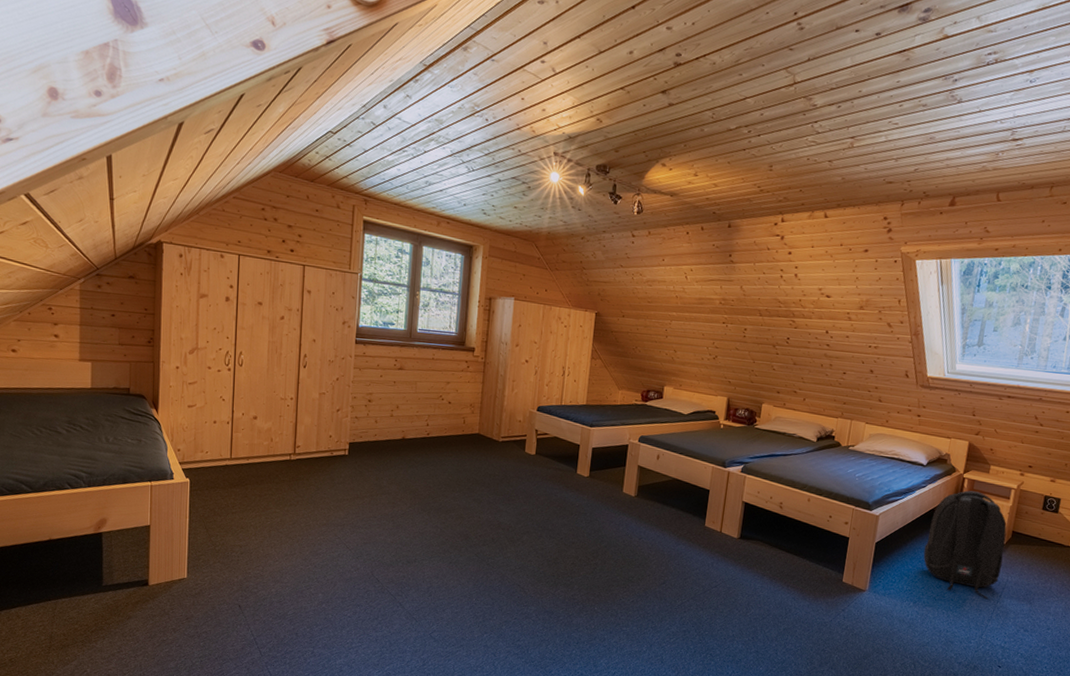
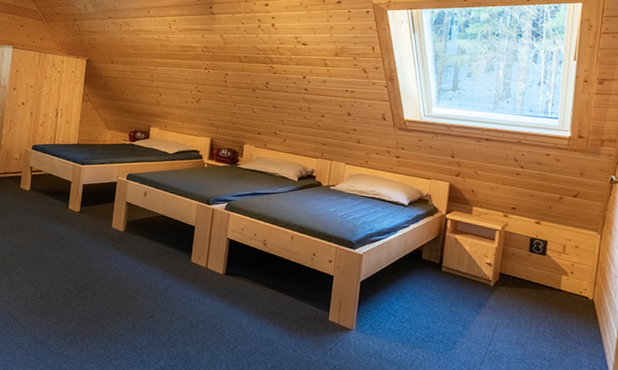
backpack: present [923,490,1007,599] -> none [409,231,494,342]

